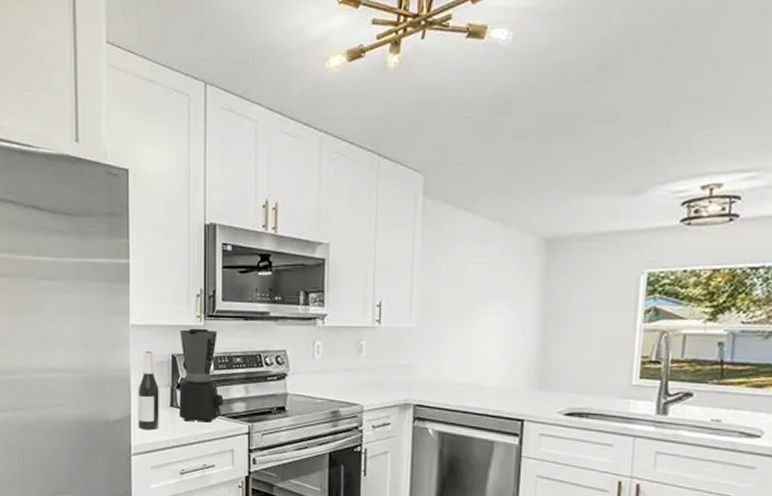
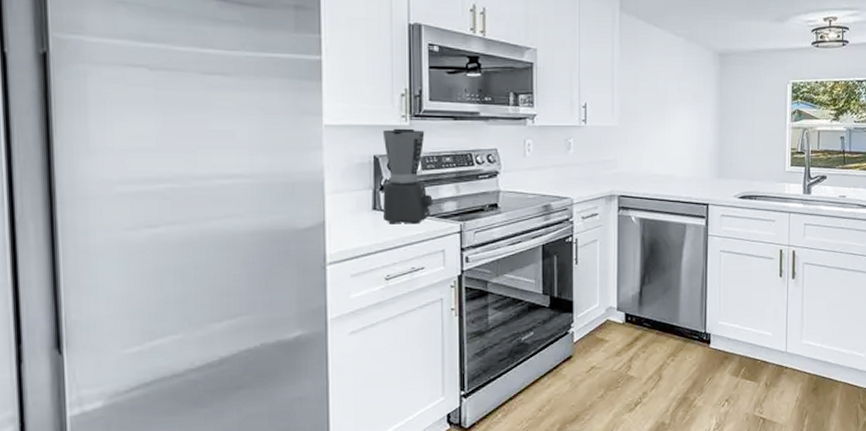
wine bottle: present [138,351,159,431] -> none [333,153,360,237]

